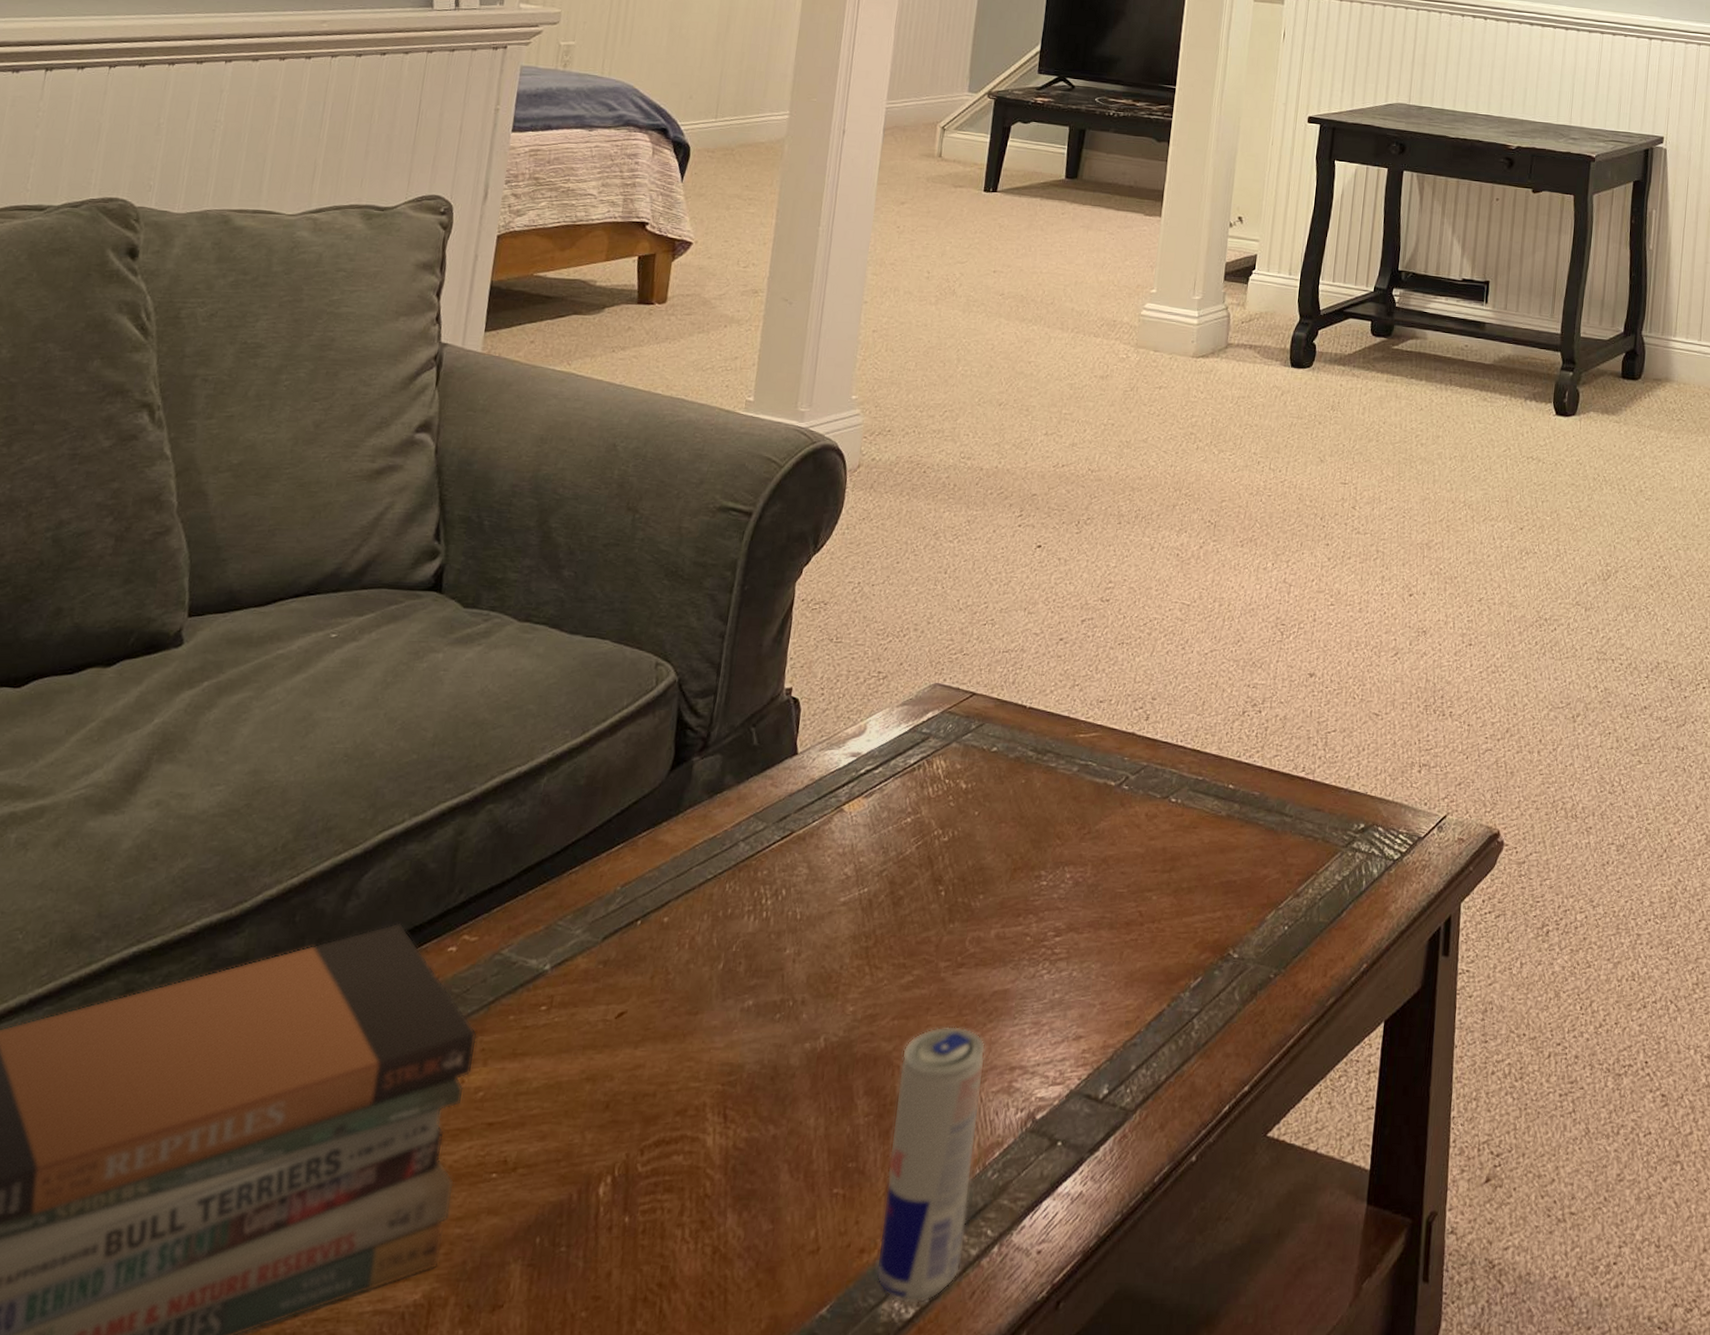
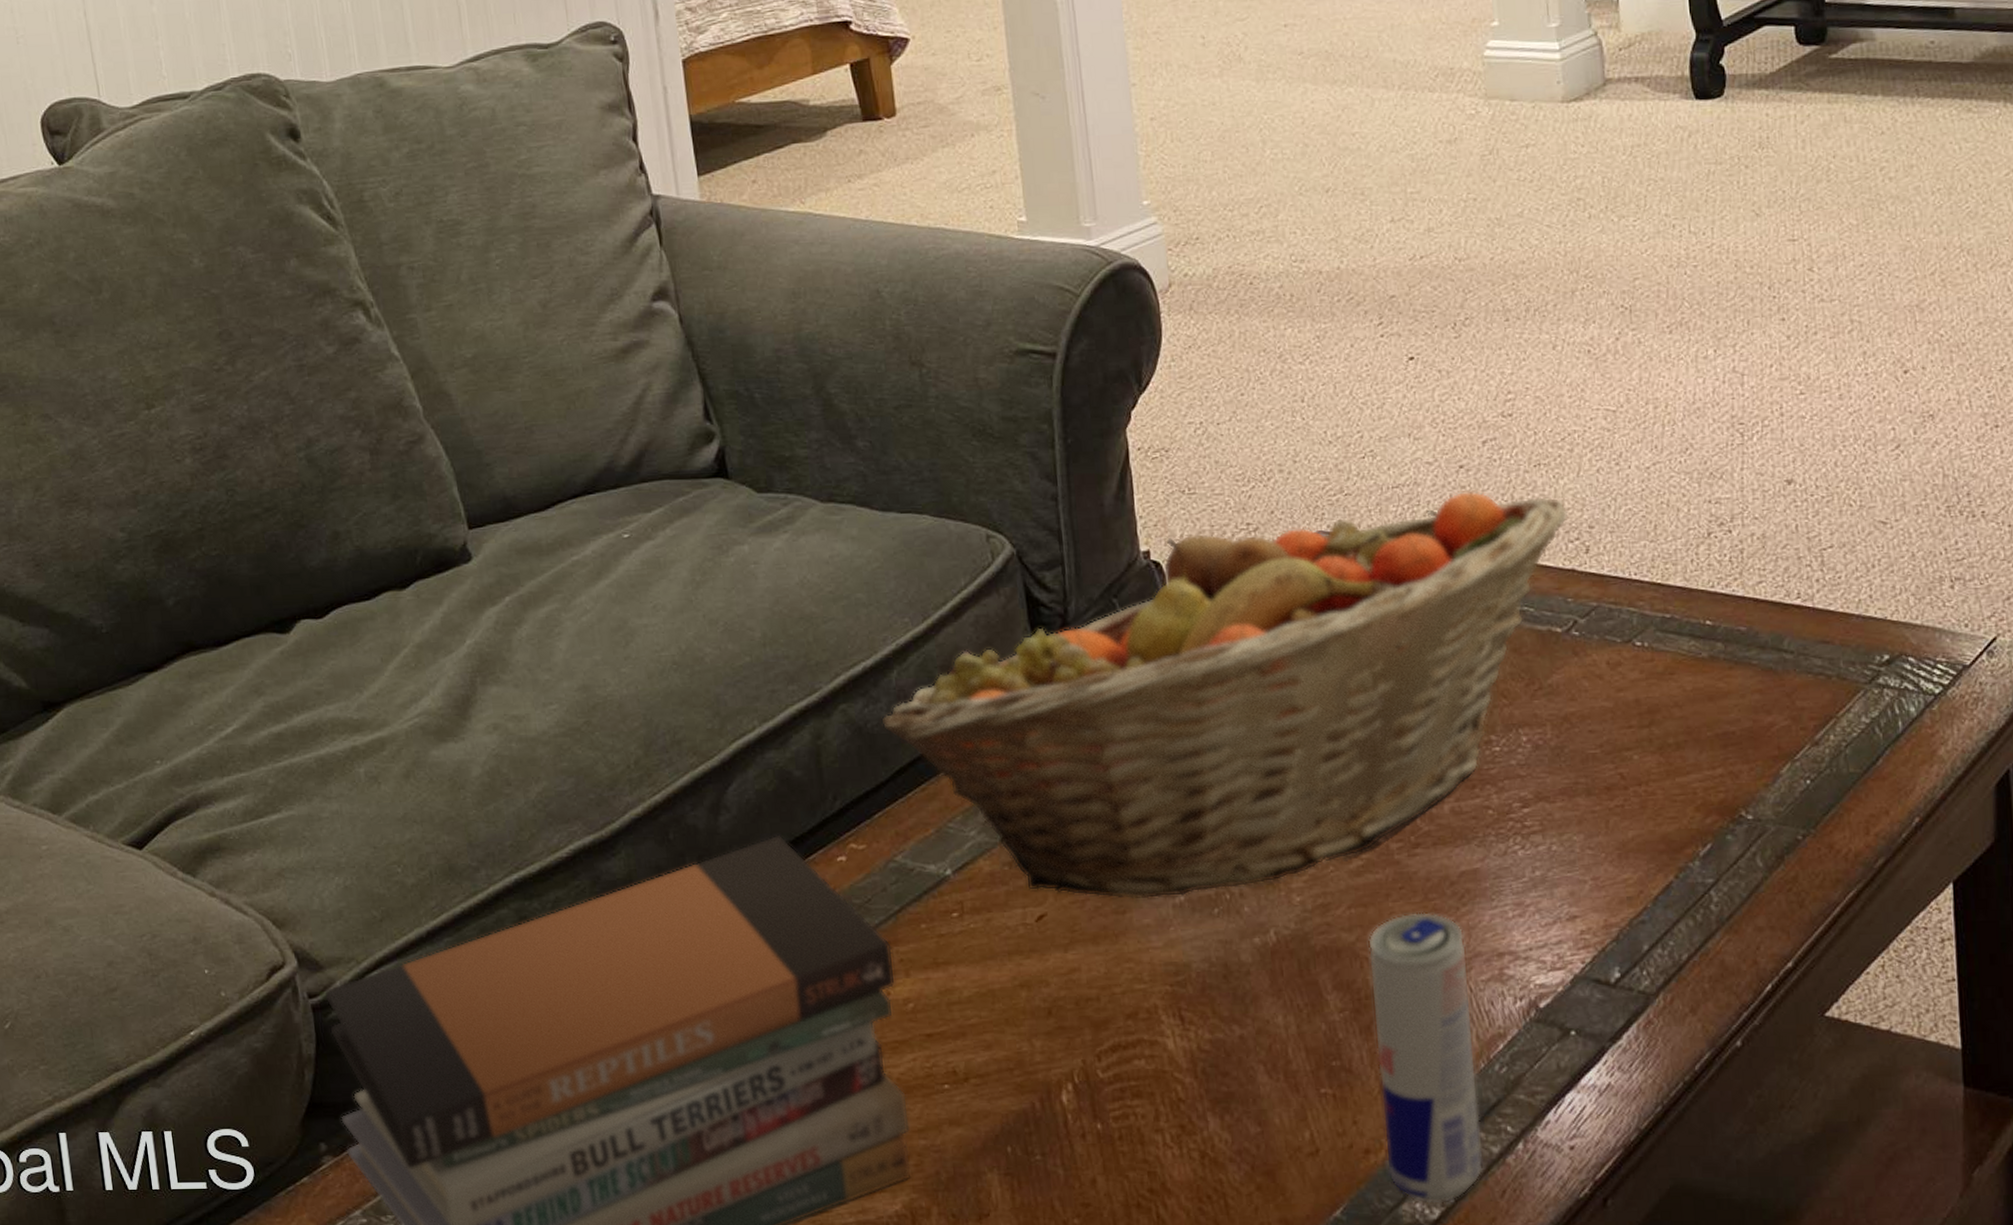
fruit basket: none [521,660,1139,1002] -> present [881,490,1569,900]

